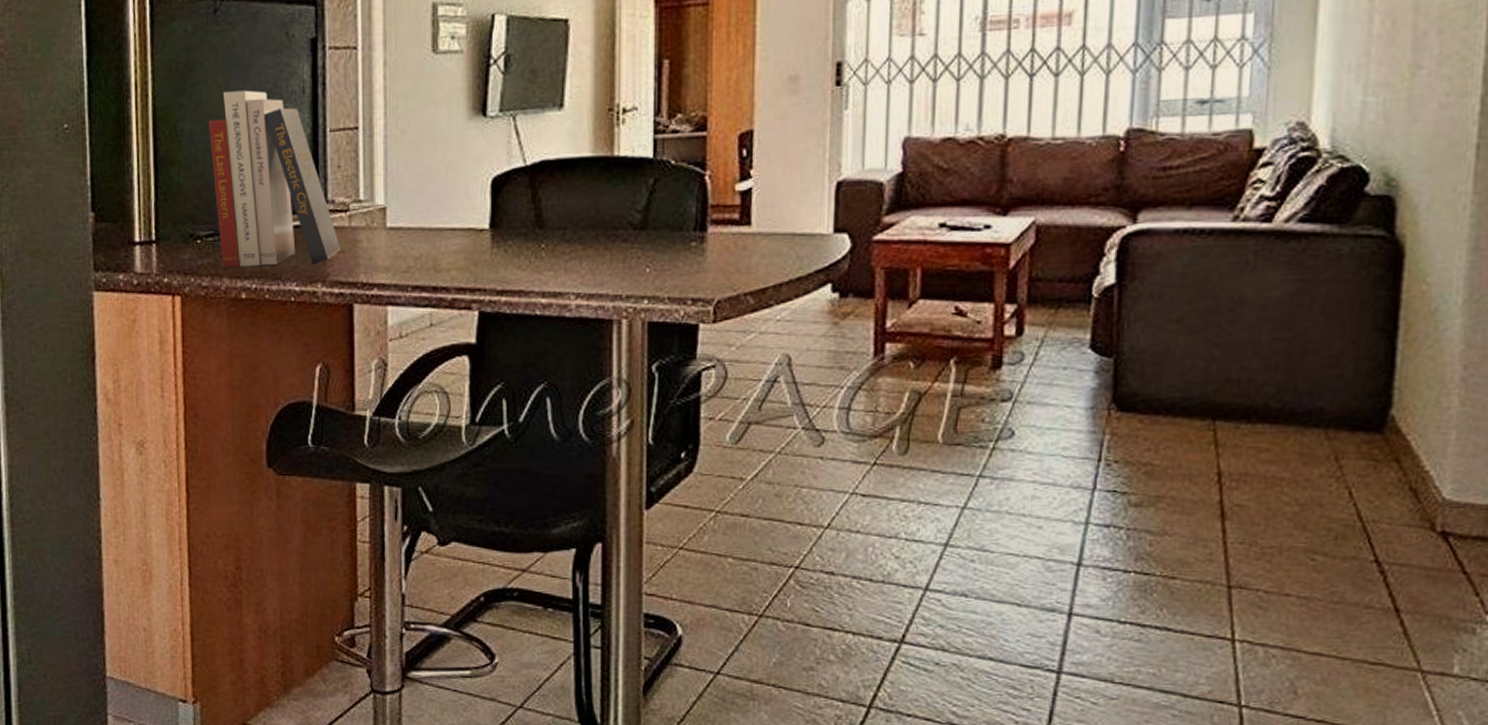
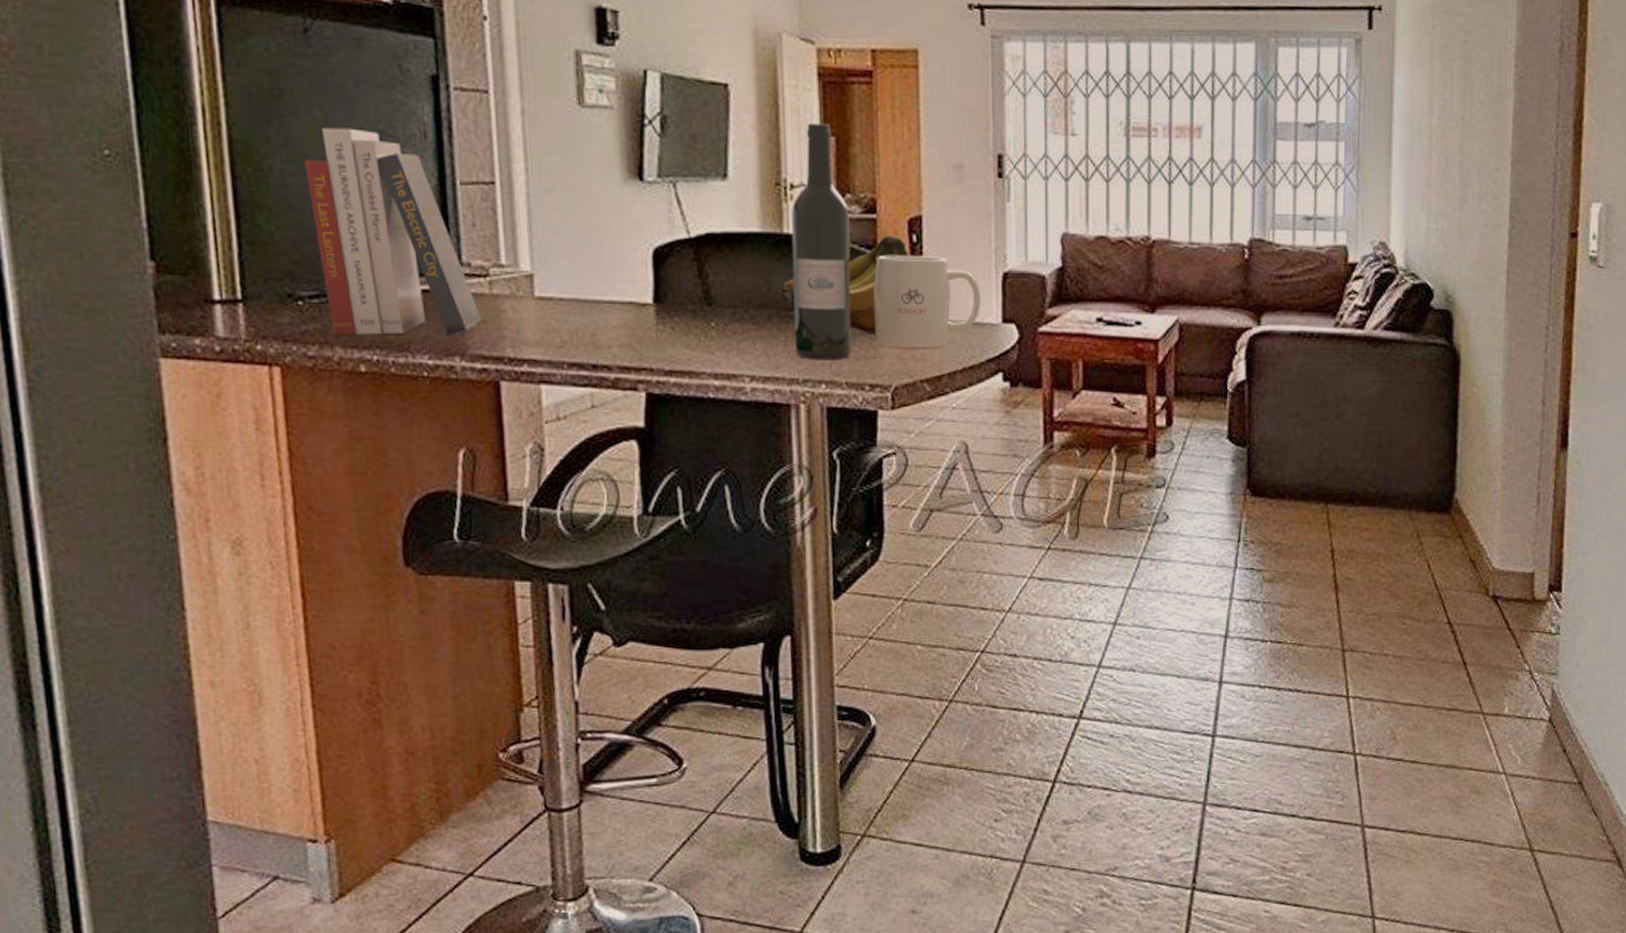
fruit: none [605,152,739,250] -> present [777,236,910,334]
wine bottle: none [619,48,679,277] -> present [791,123,852,360]
mug: none [699,169,813,263] -> present [872,254,982,349]

